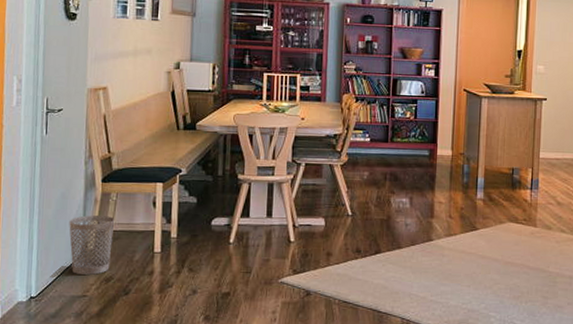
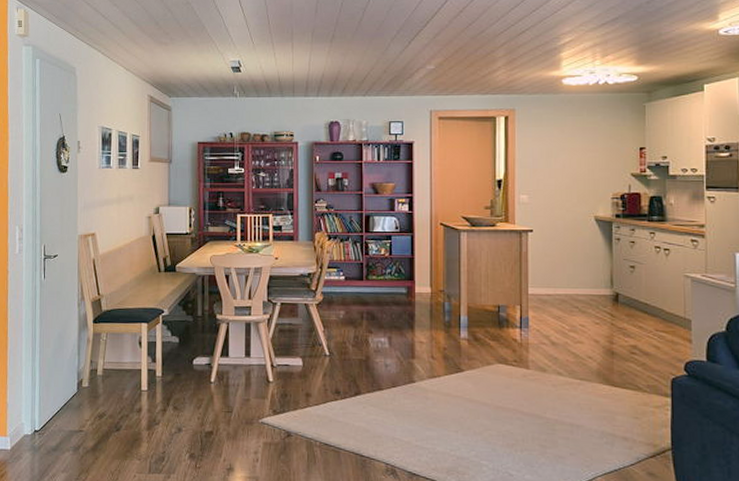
wastebasket: present [69,215,115,275] -> none [66,354,106,411]

